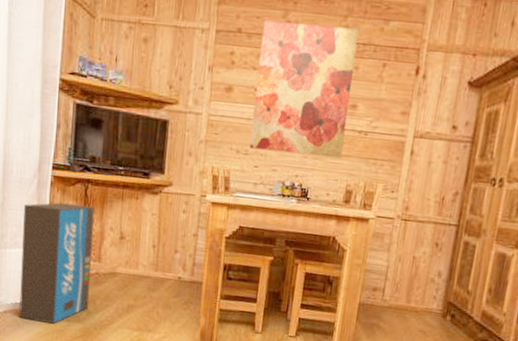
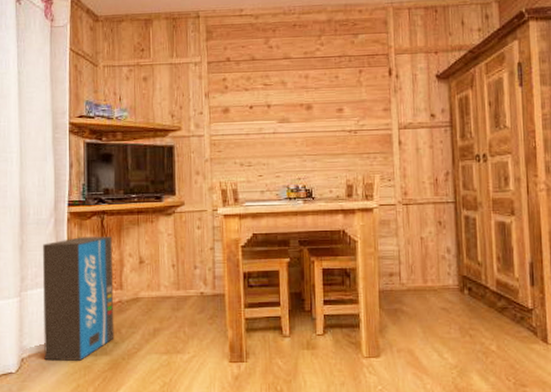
wall art: present [250,20,359,159] -> none [248,45,337,160]

